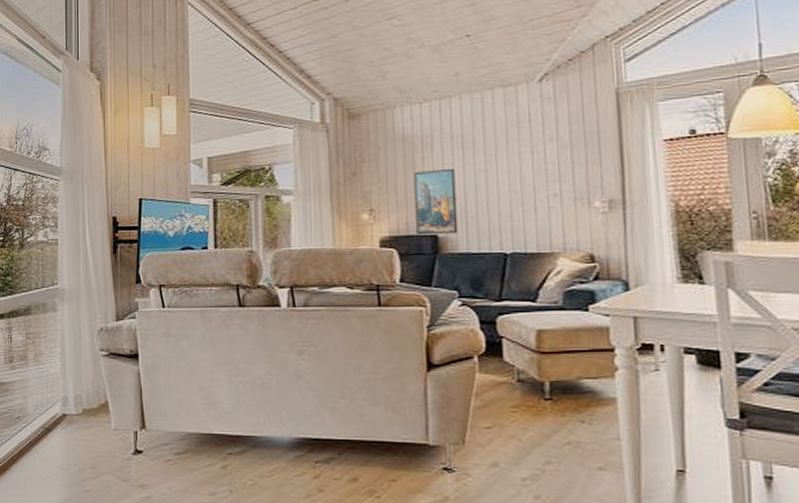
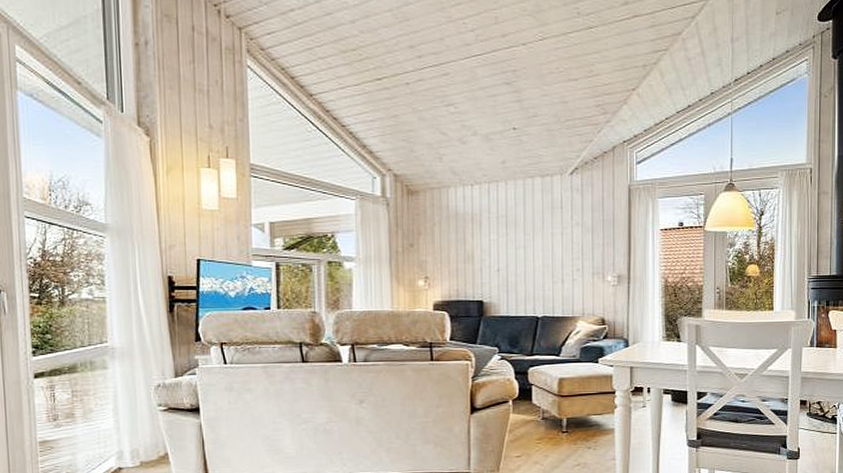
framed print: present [414,169,458,235] -> none [464,245,500,301]

